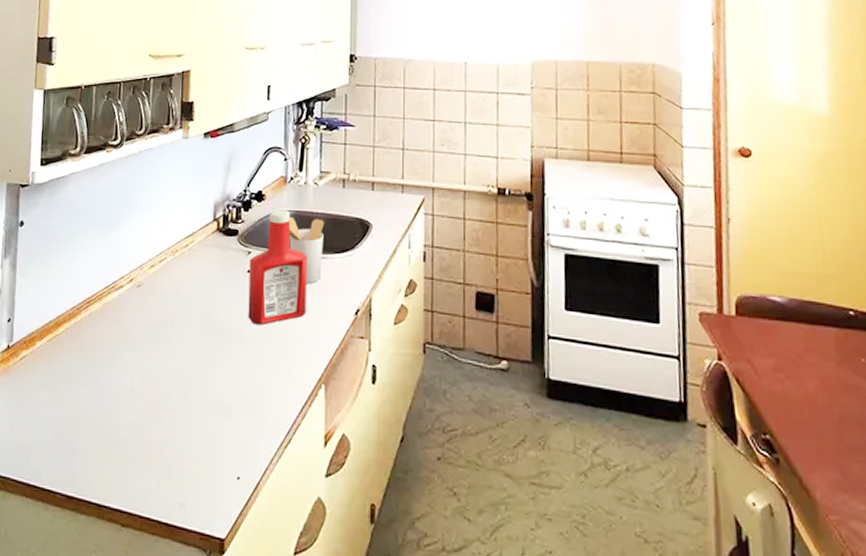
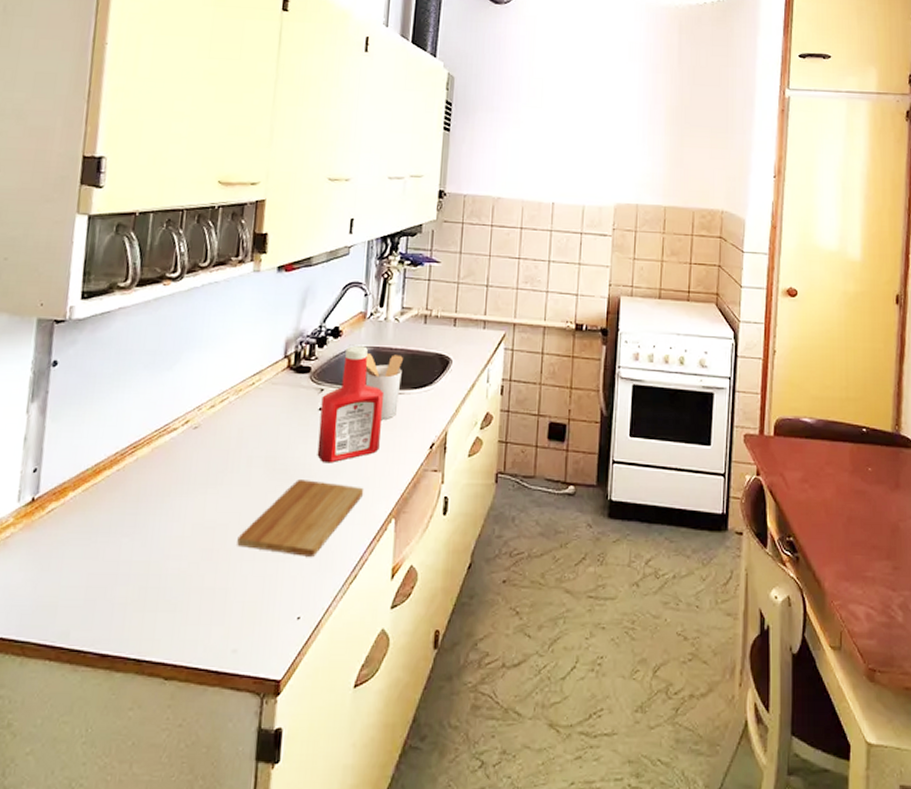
cutting board: none [179,340,294,418] -> present [237,480,364,557]

